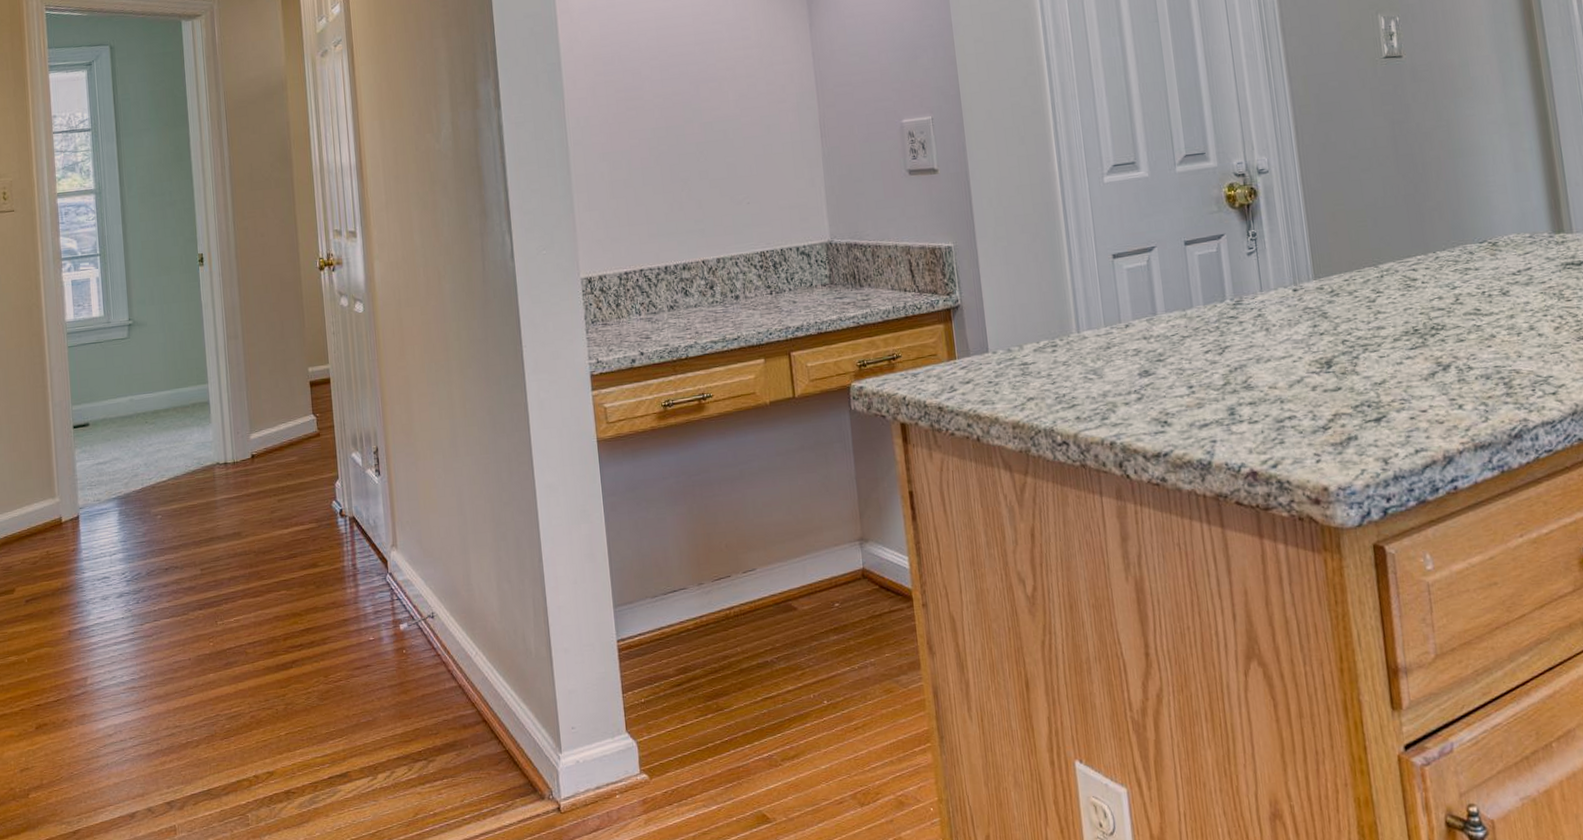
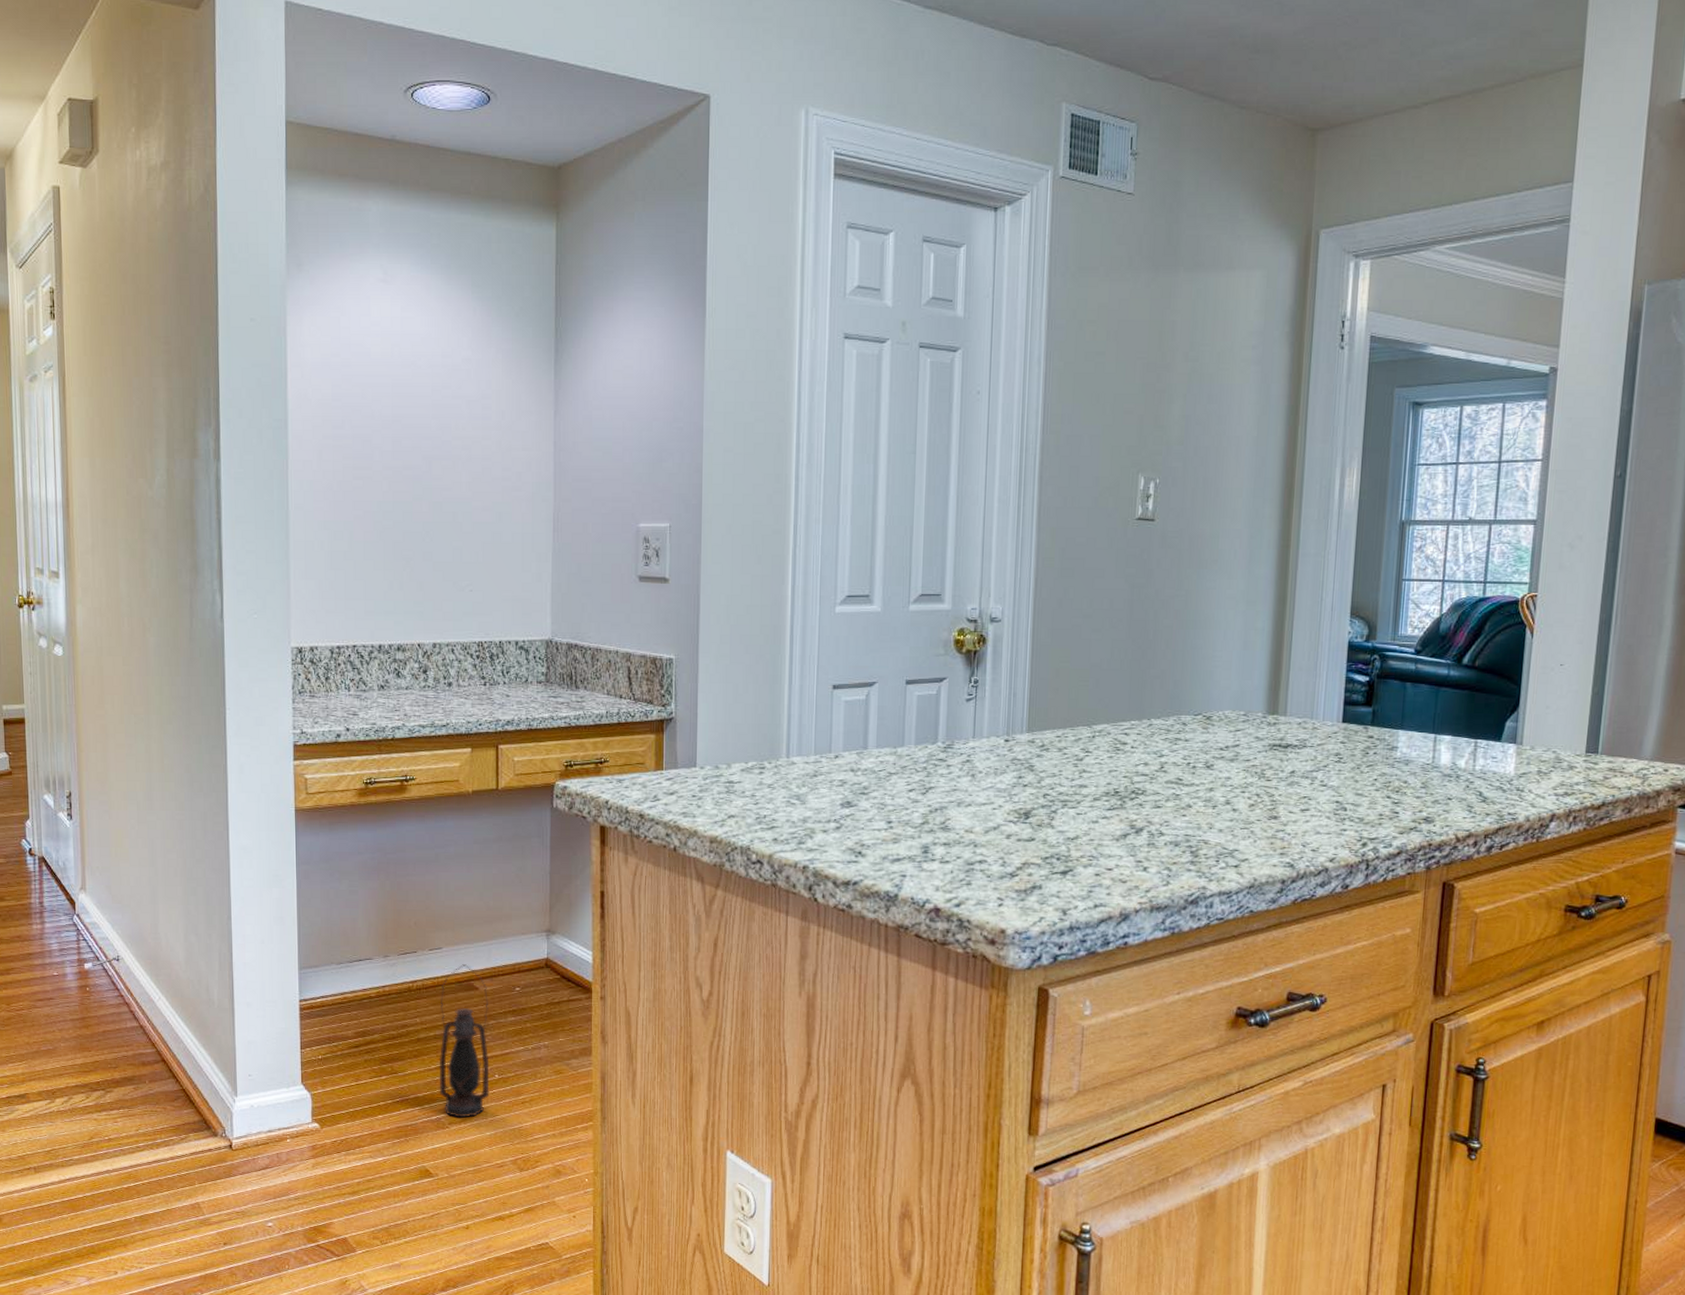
lantern: none [759,584,820,753] -> present [439,964,490,1118]

